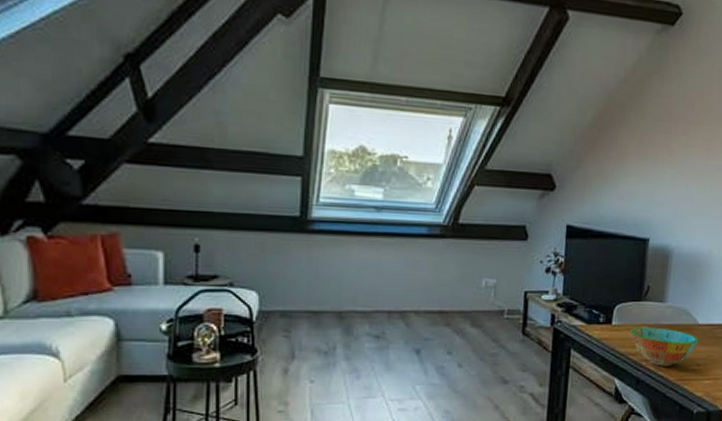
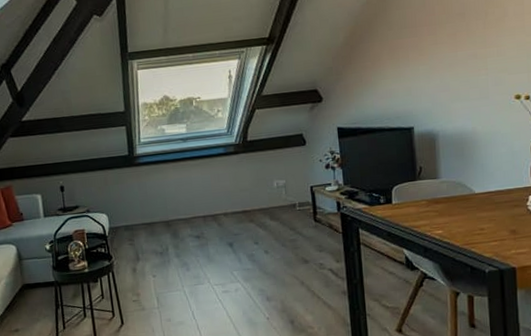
bowl: present [630,327,699,366] -> none [411,201,479,234]

